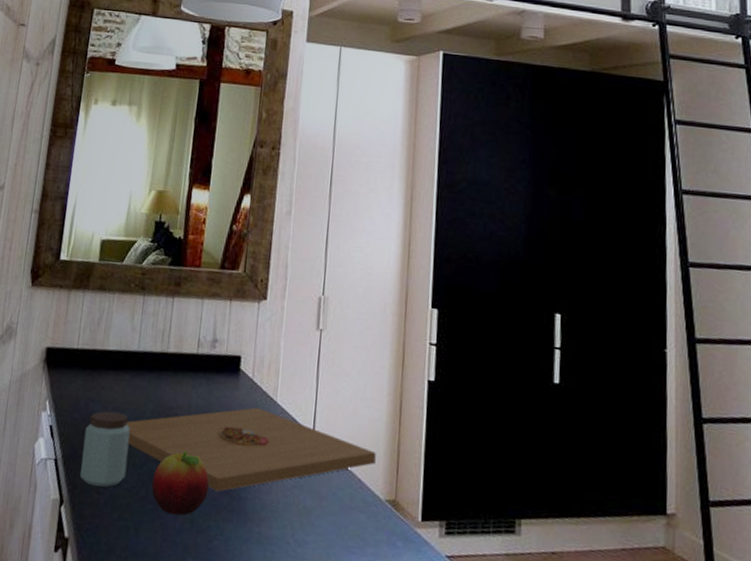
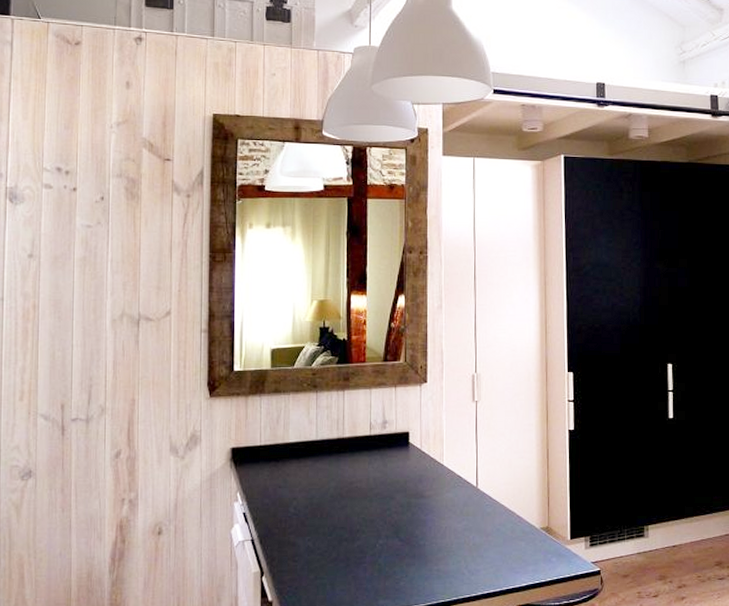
peanut butter: present [80,411,130,487] -> none [276,493,318,557]
platter: present [126,407,376,492] -> none [313,472,530,544]
fruit: present [151,451,209,516] -> none [341,516,391,567]

